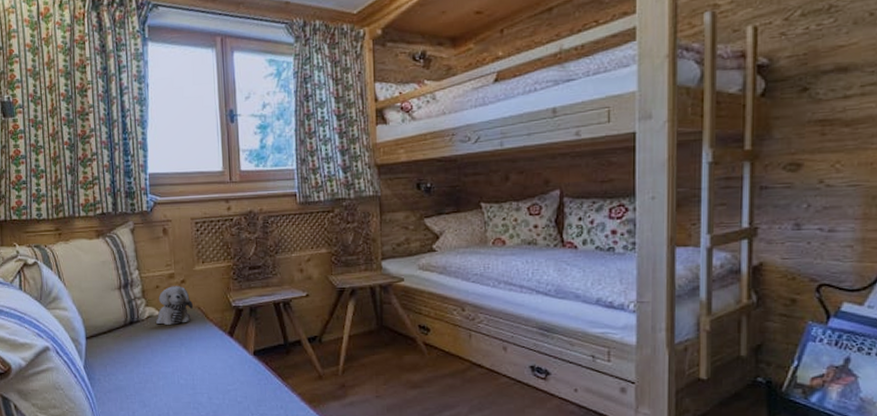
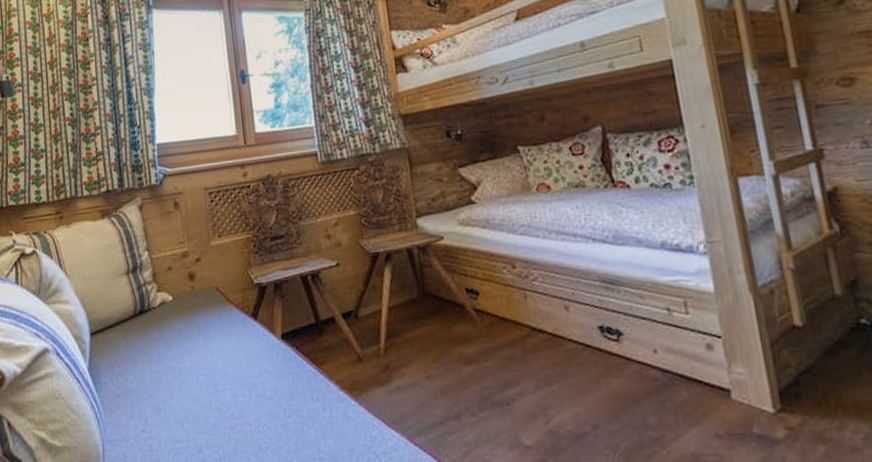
plush toy: present [156,286,194,325] -> none [169,265,211,312]

